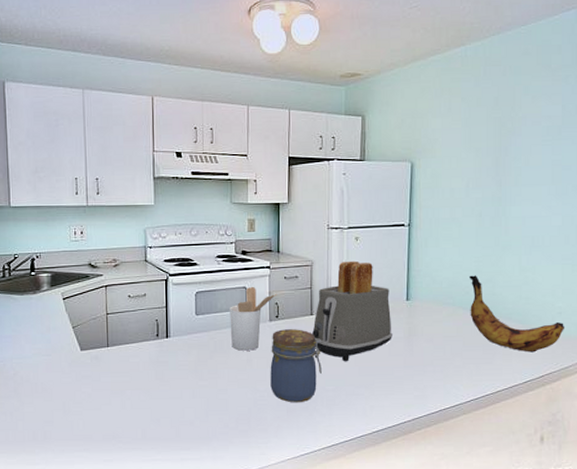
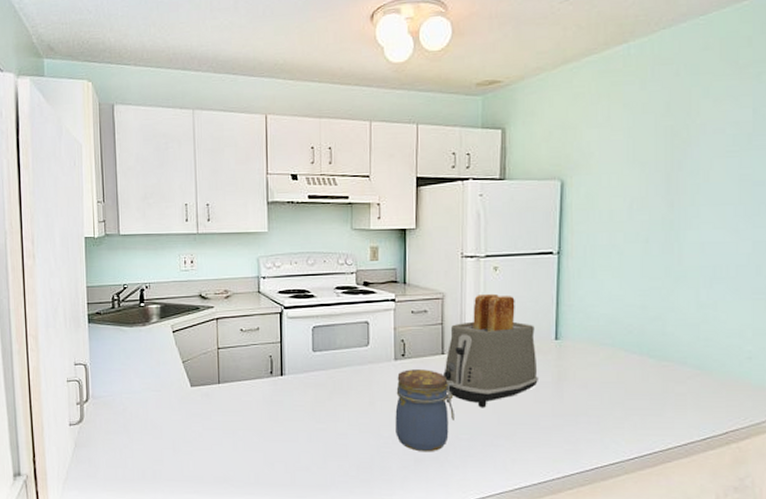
utensil holder: present [230,286,277,351] -> none [350,321,403,392]
banana: present [468,275,565,353] -> none [632,311,757,404]

